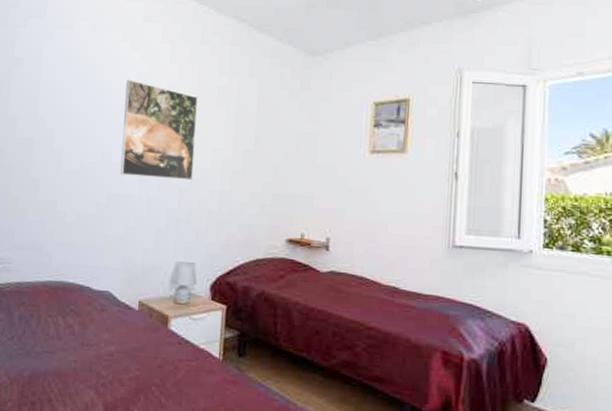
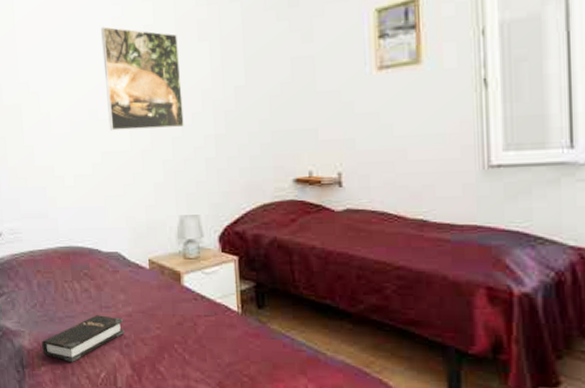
hardback book: none [12,352,104,400] -> present [42,315,125,363]

